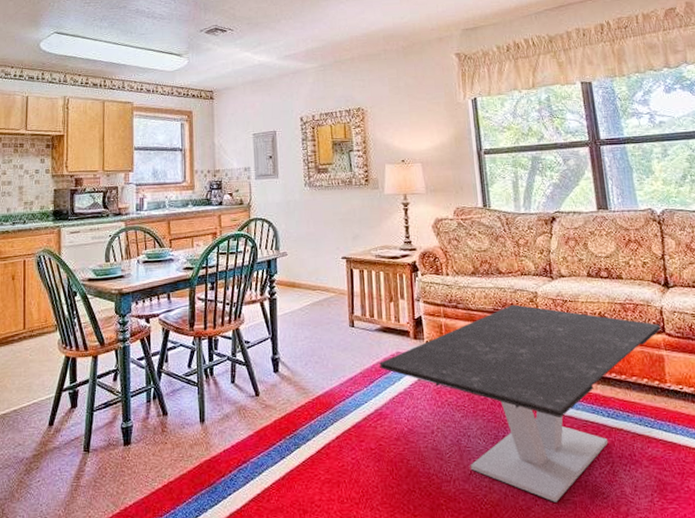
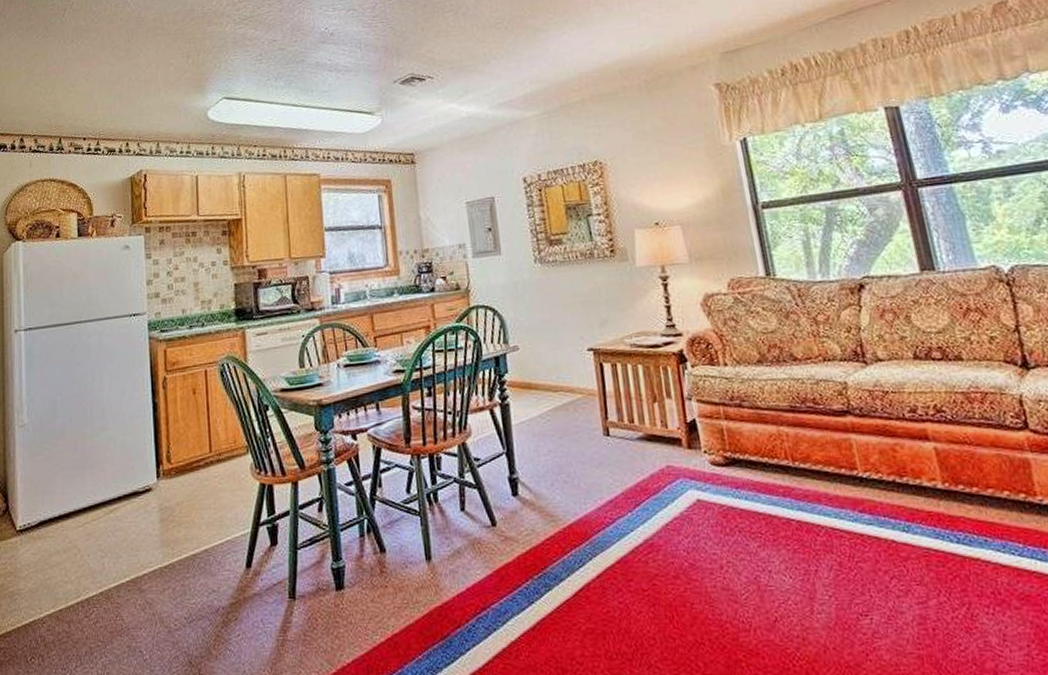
coffee table: present [380,304,661,502] -> none [646,399,1023,657]

